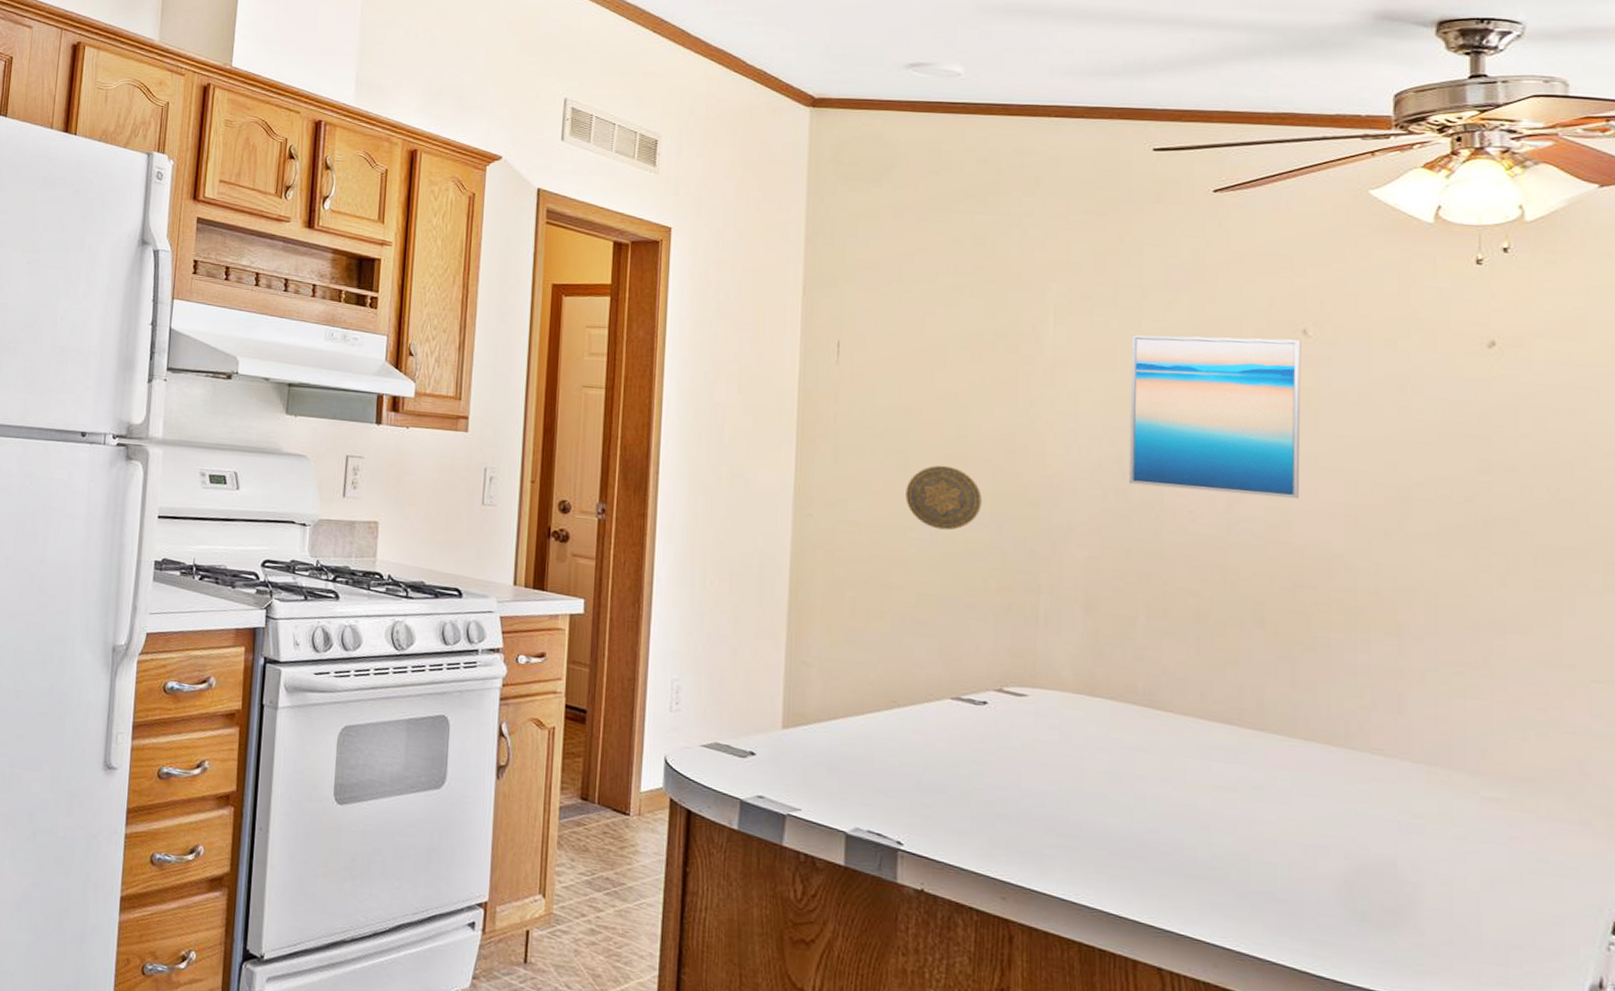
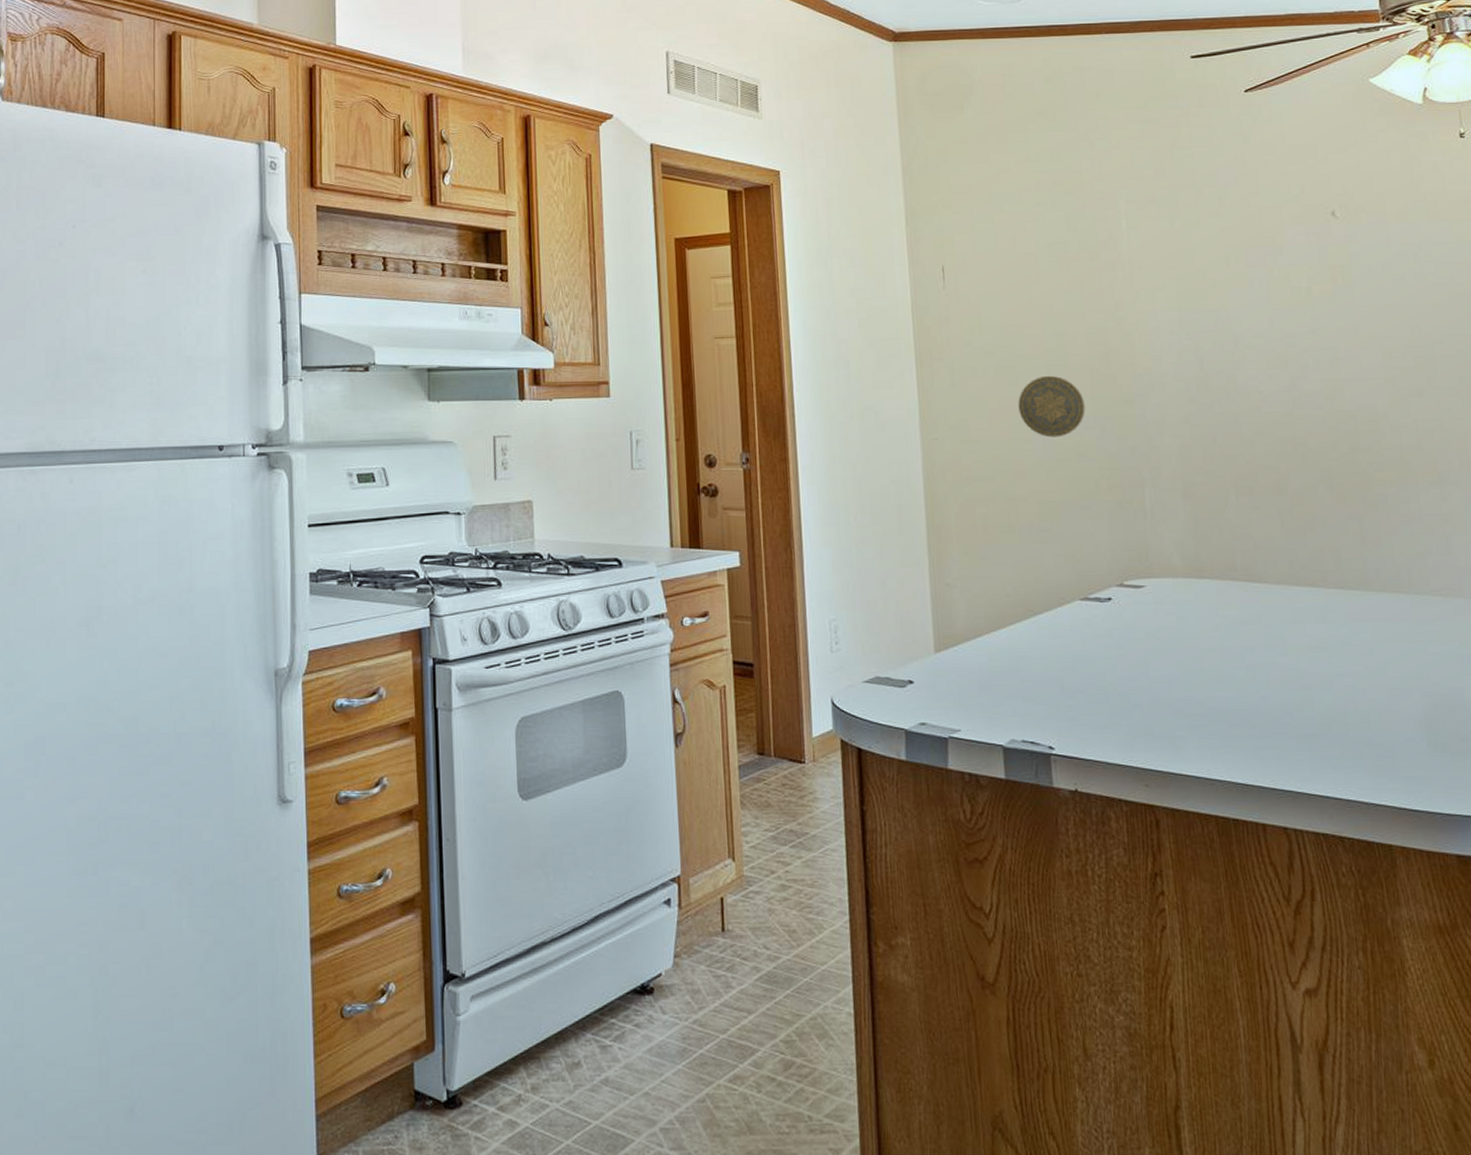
wall art: present [1128,335,1301,499] -> none [1193,222,1346,373]

